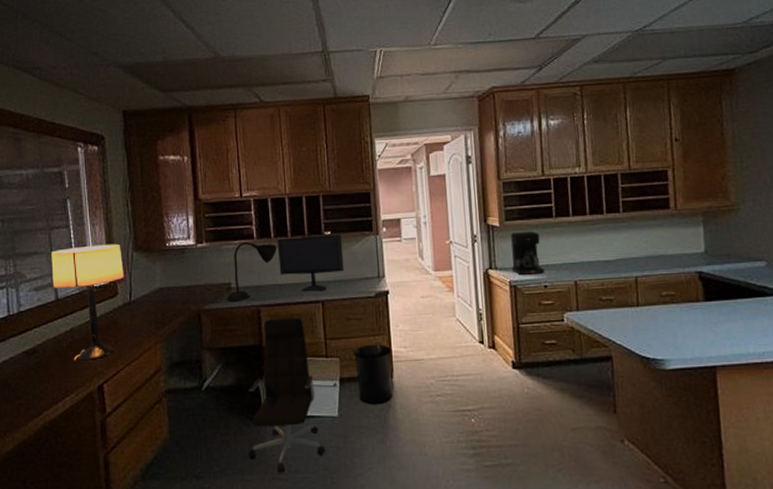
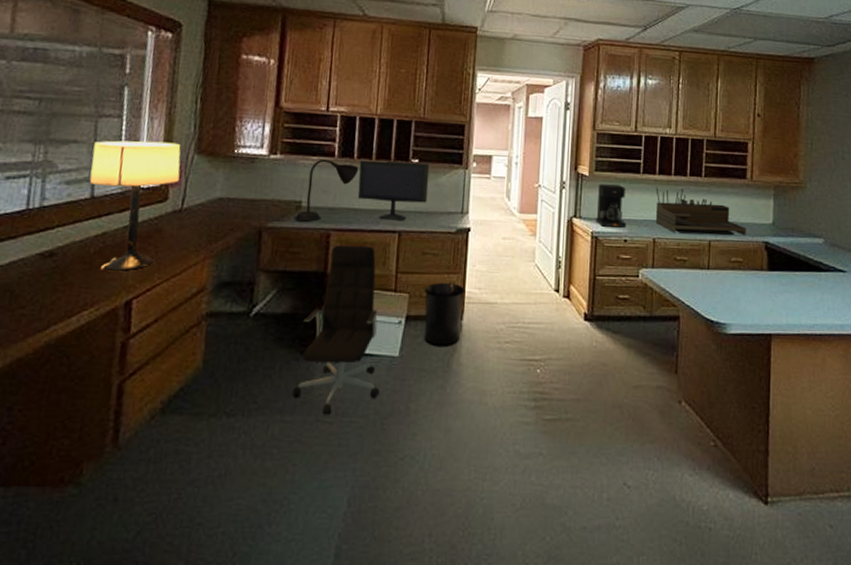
desk organizer: none [571,226,676,273] -> present [655,186,746,236]

